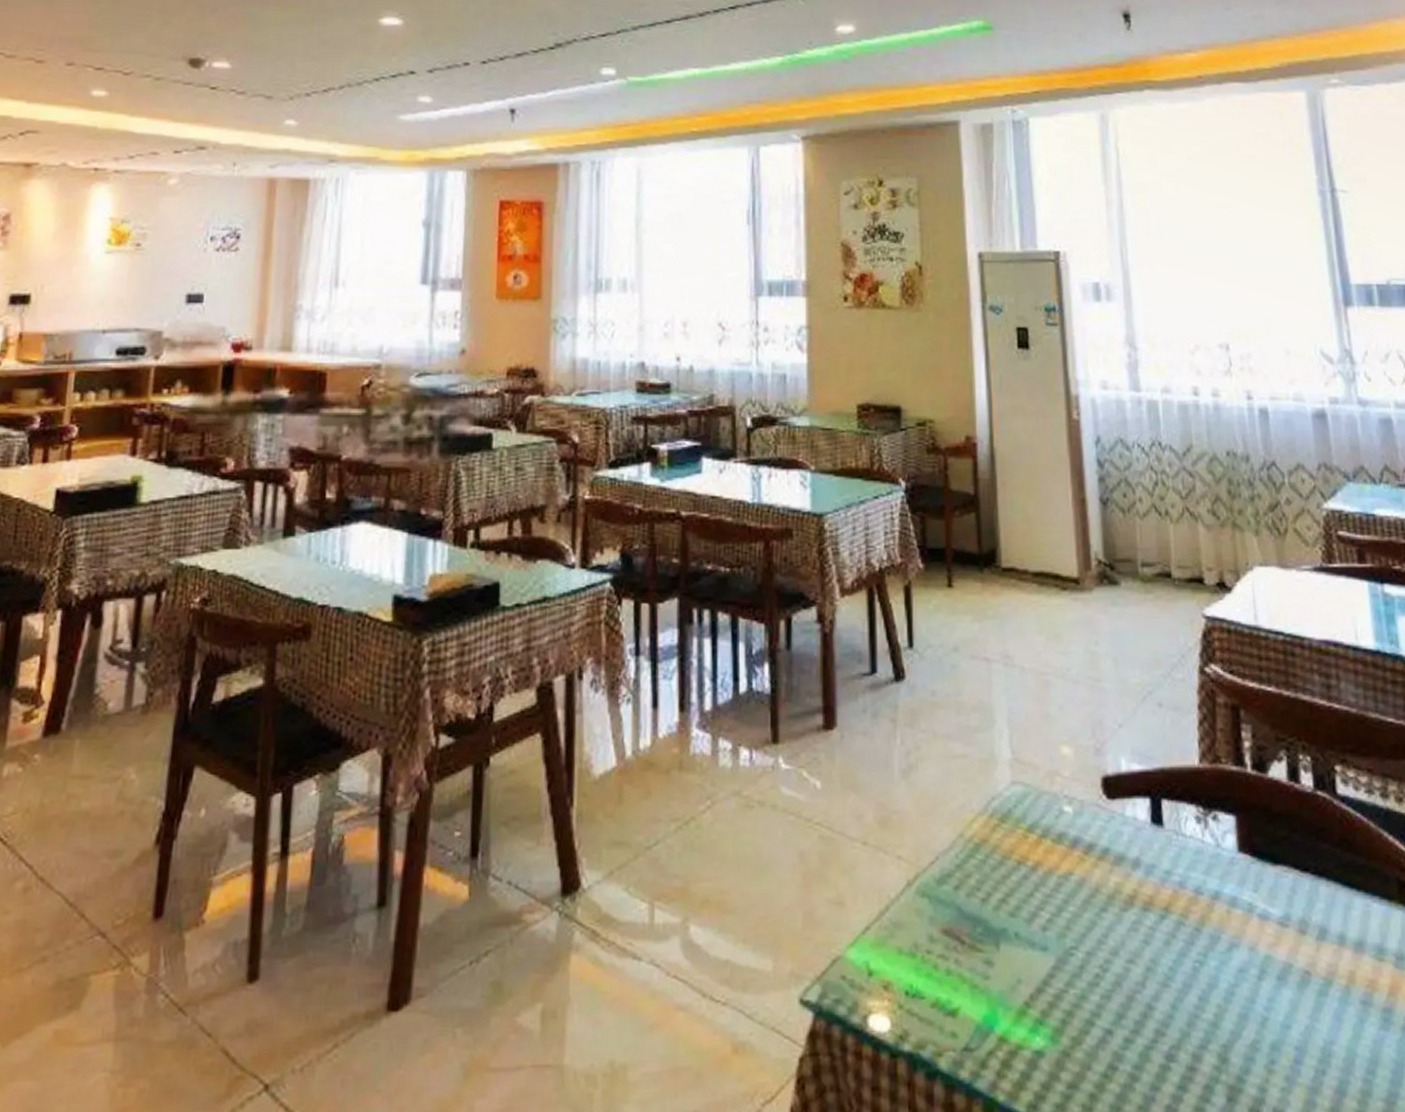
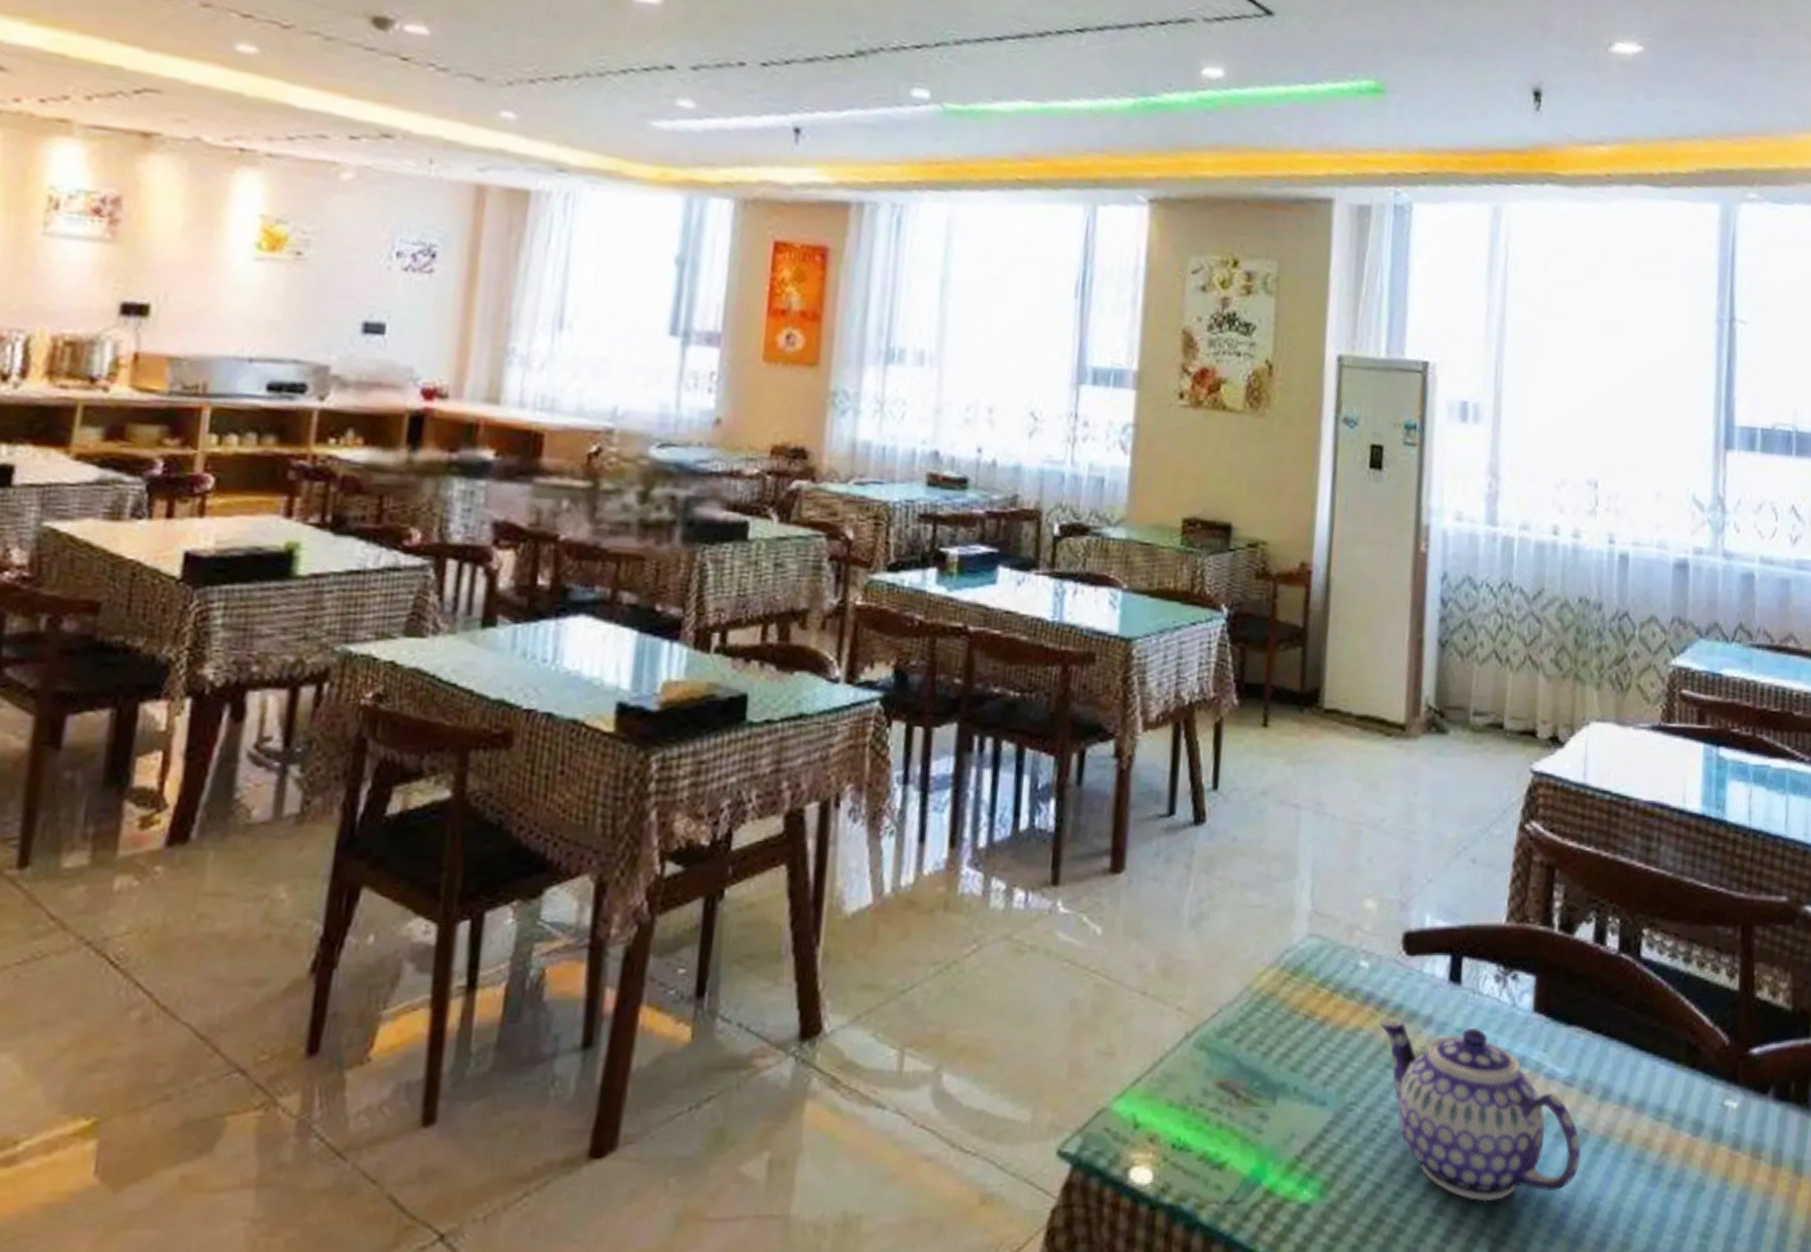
teapot: none [1090,863,1307,1048] -> present [1380,1020,1581,1202]

